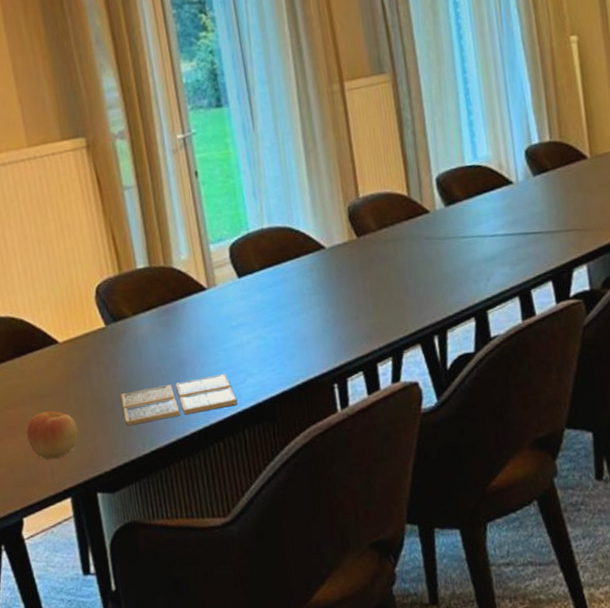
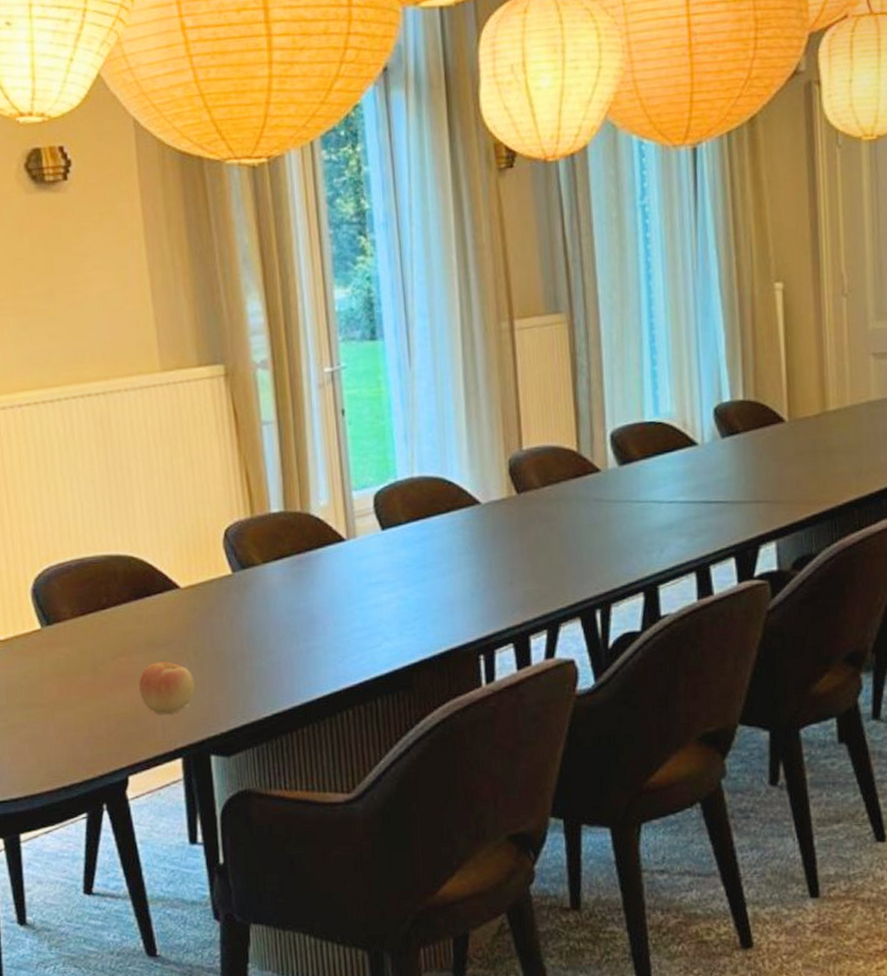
drink coaster: present [121,374,238,426] -> none [244,635,372,684]

